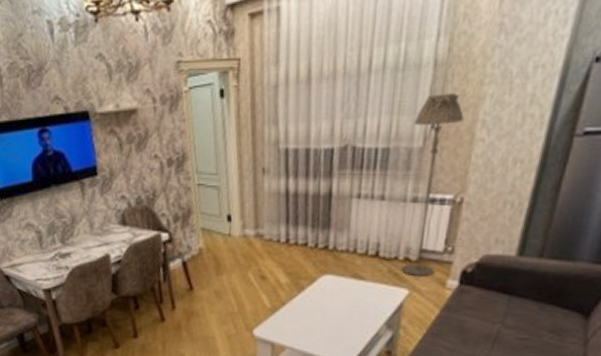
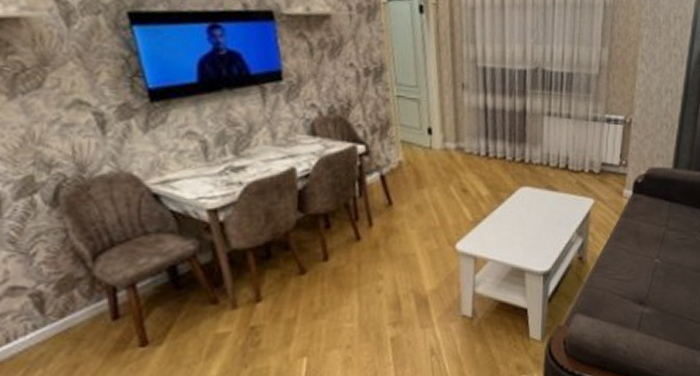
floor lamp: present [401,93,464,276] -> none [587,30,628,187]

